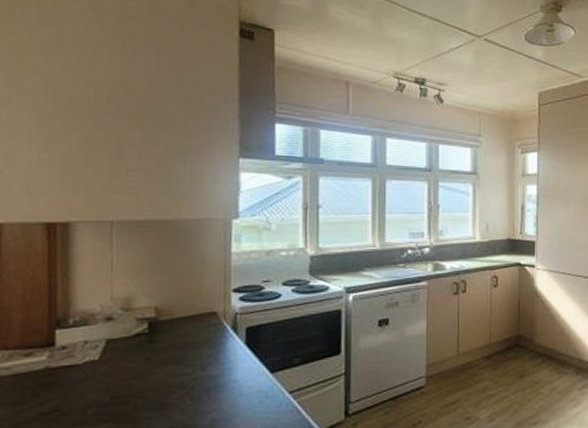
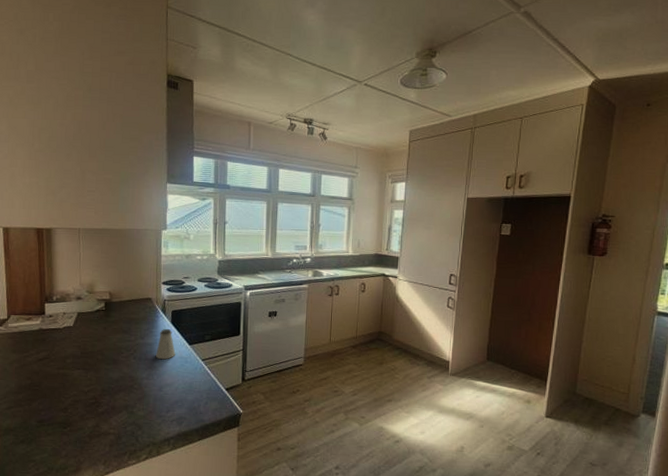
saltshaker: none [223,353,252,397] -> present [156,329,176,360]

